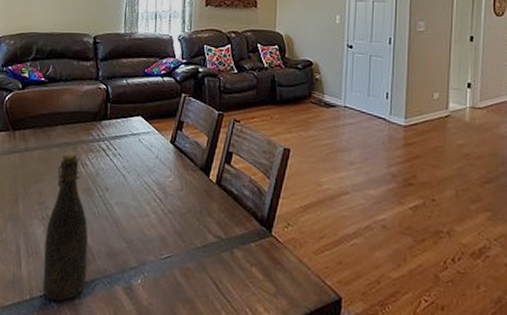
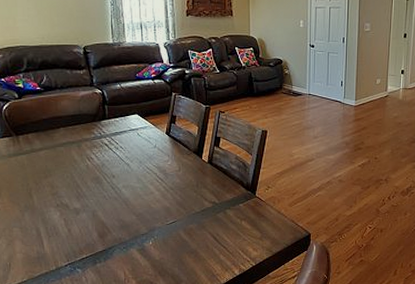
bottle: present [43,152,89,302] -> none [62,149,105,268]

